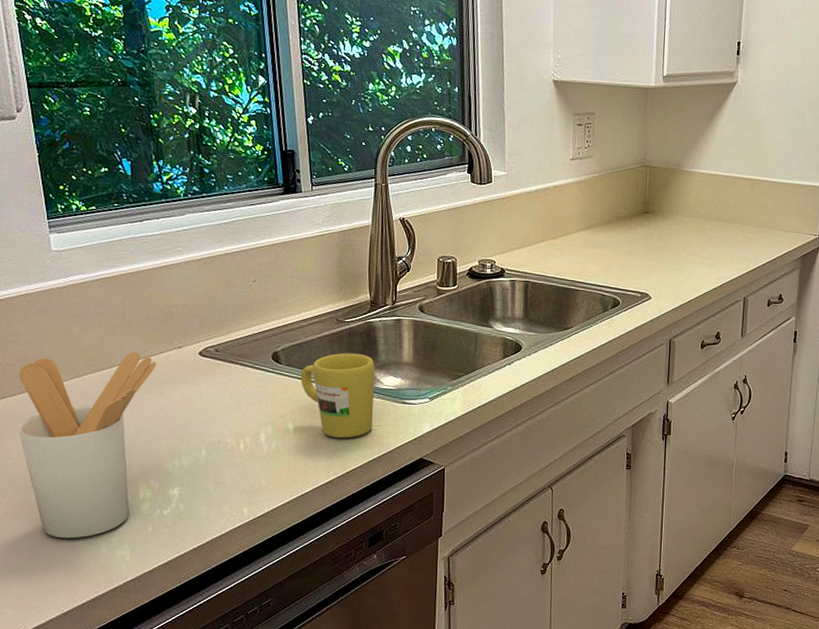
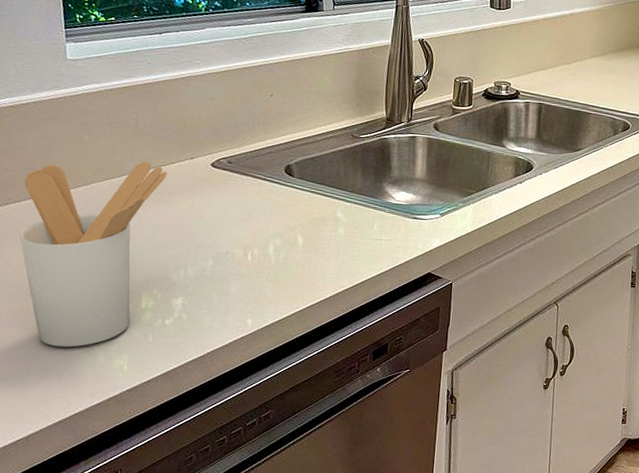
mug: present [301,353,375,438] -> none [312,167,388,252]

